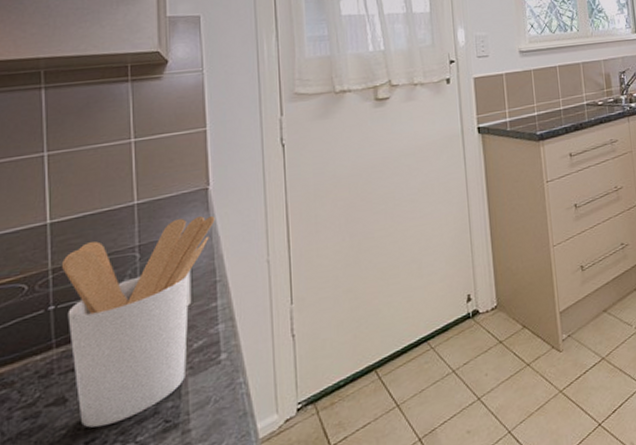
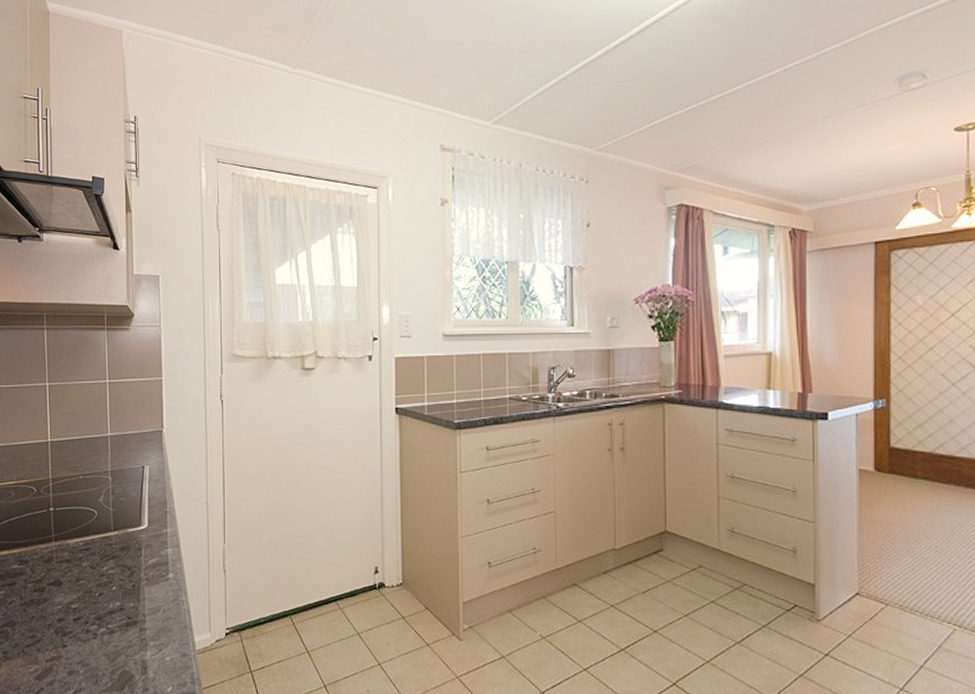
utensil holder: present [62,216,215,428] -> none [59,453,167,611]

